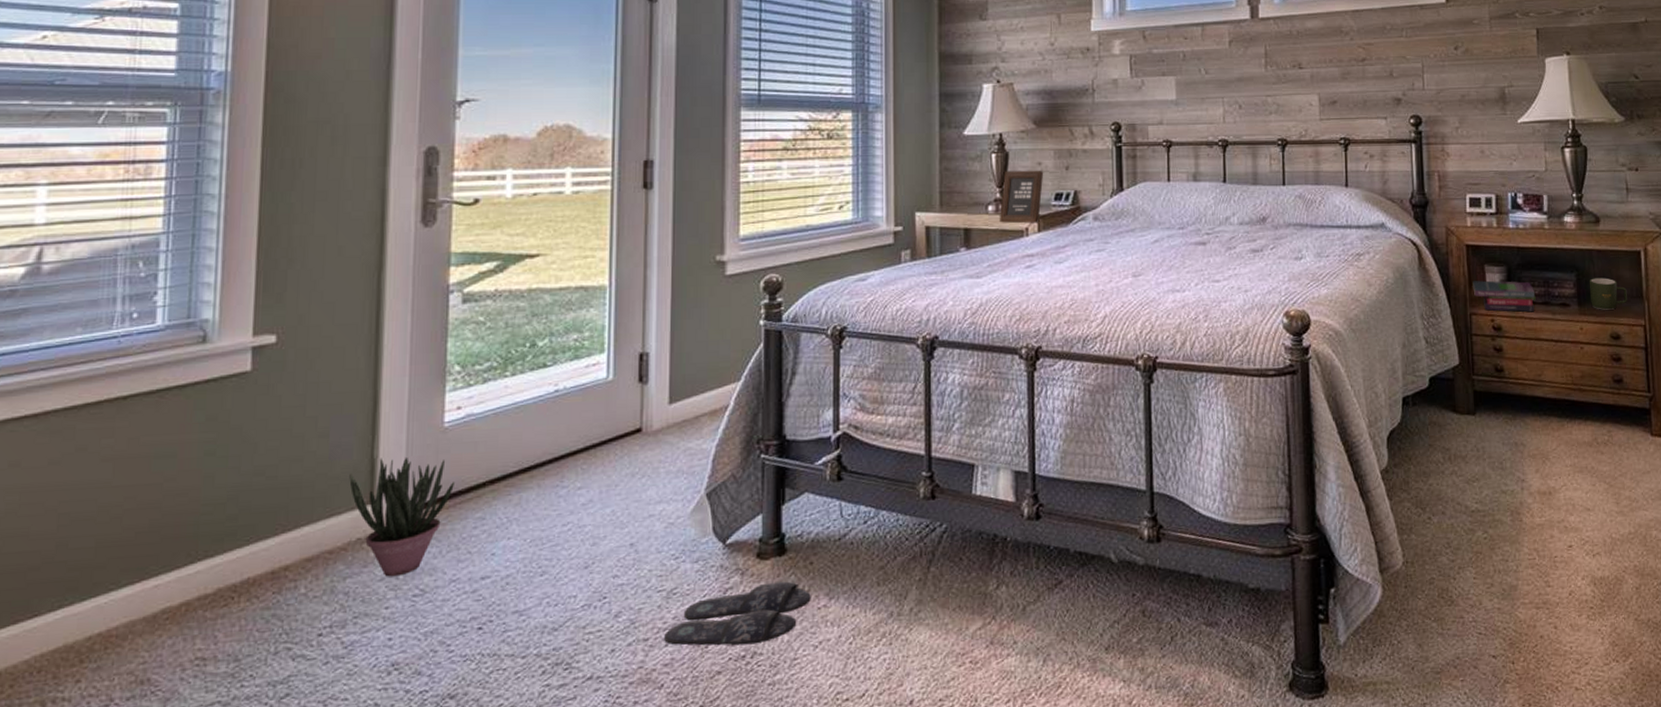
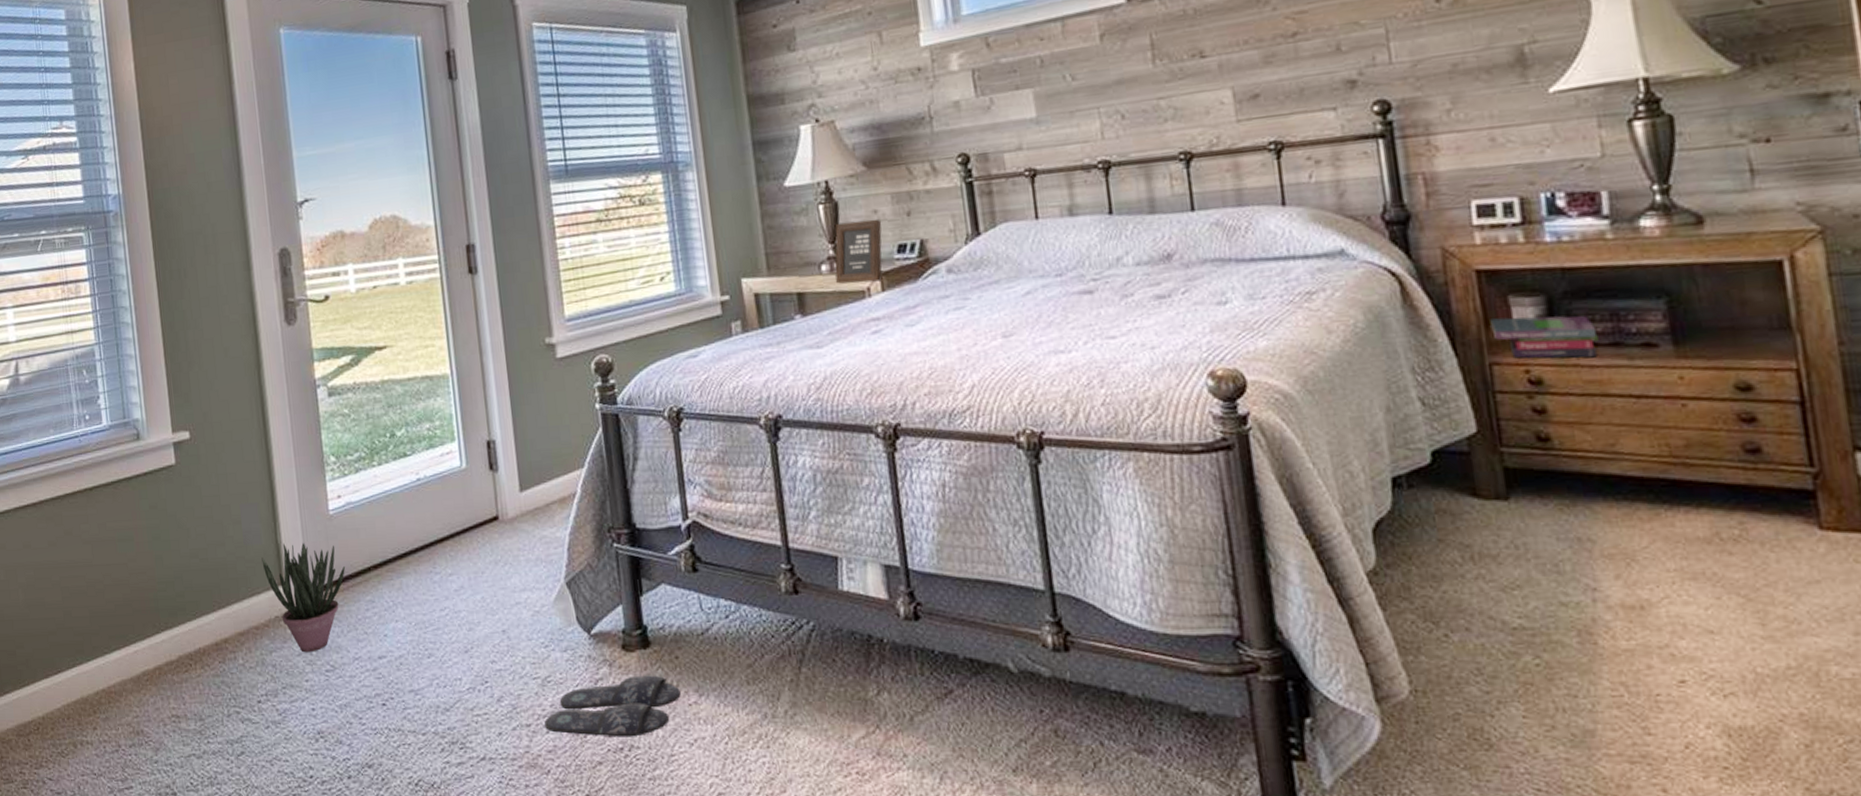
mug: present [1589,278,1627,311] -> none [1689,303,1763,351]

